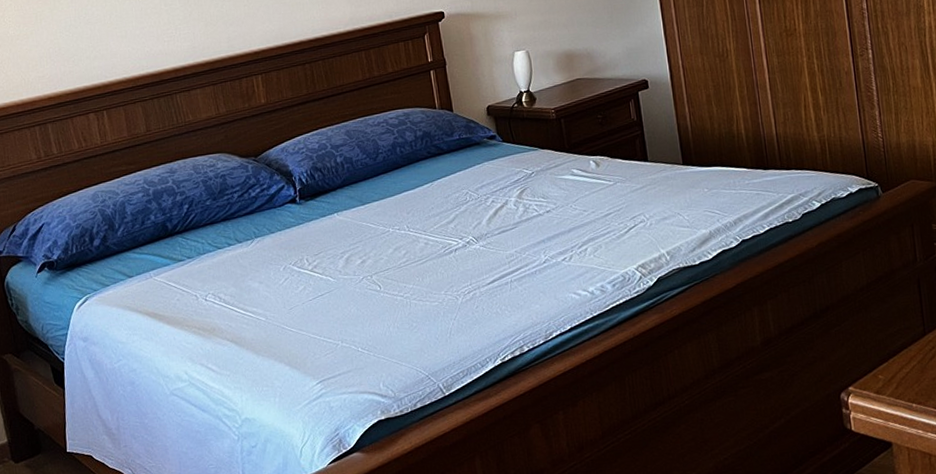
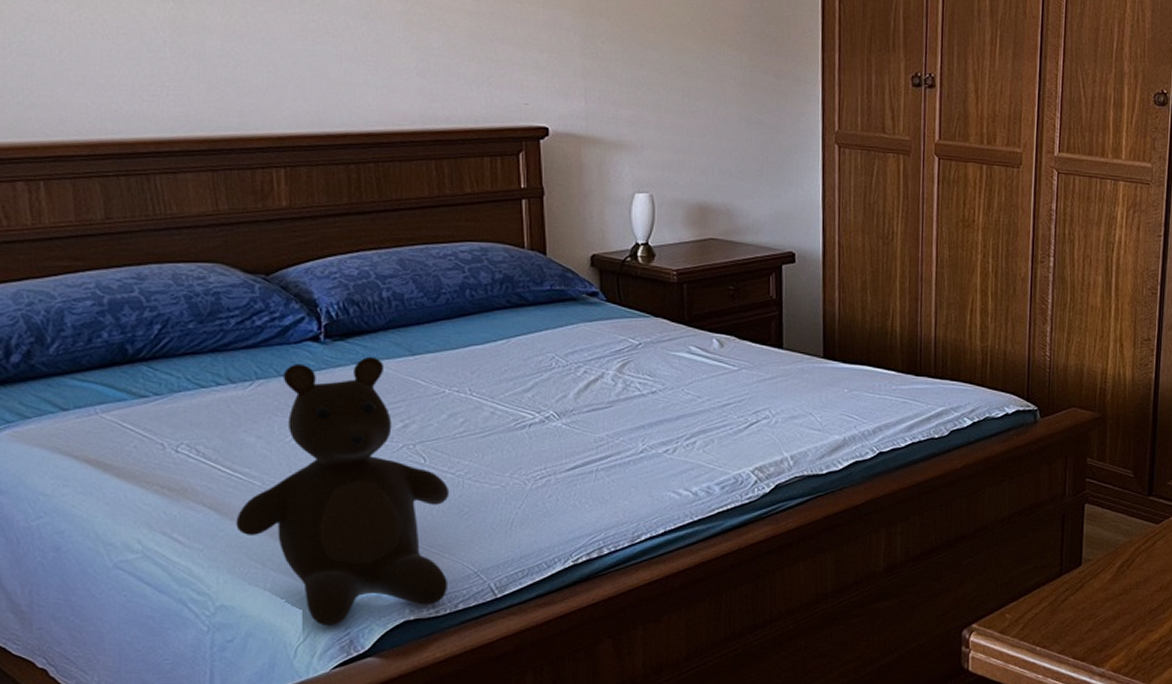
teddy bear: none [250,209,407,430] -> present [236,356,450,627]

